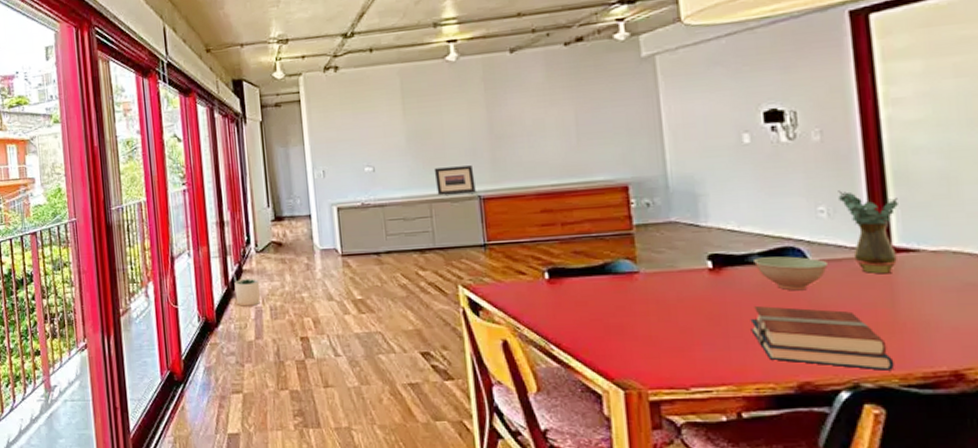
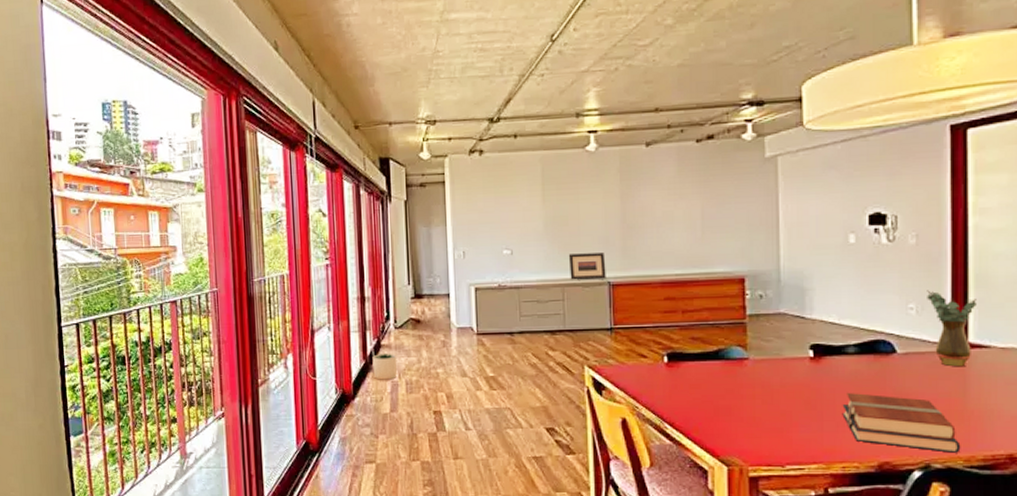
bowl: present [754,256,828,291] -> none [850,348,912,380]

